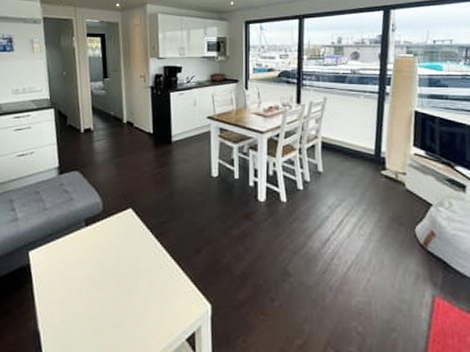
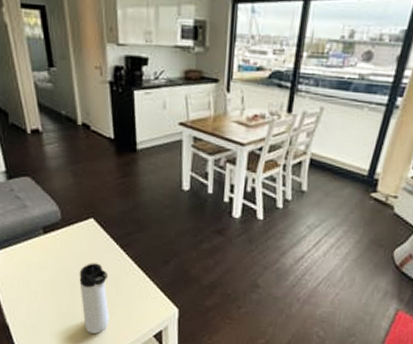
thermos bottle: none [114,255,143,339] -> present [79,263,110,334]

